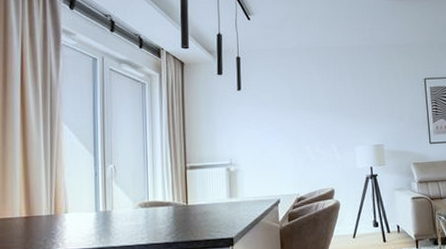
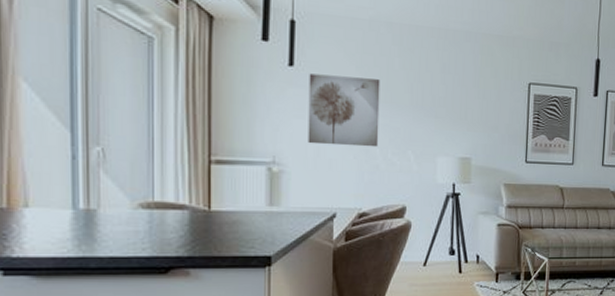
wall art: none [252,92,308,147] -> present [308,73,380,148]

